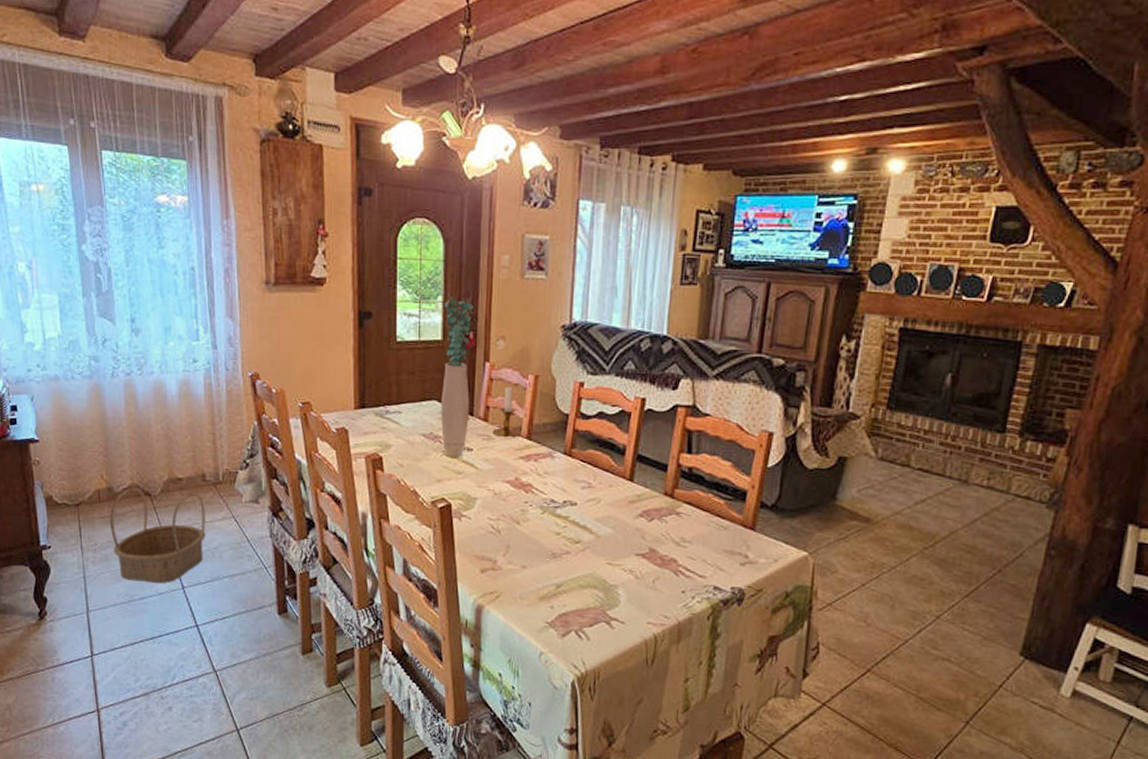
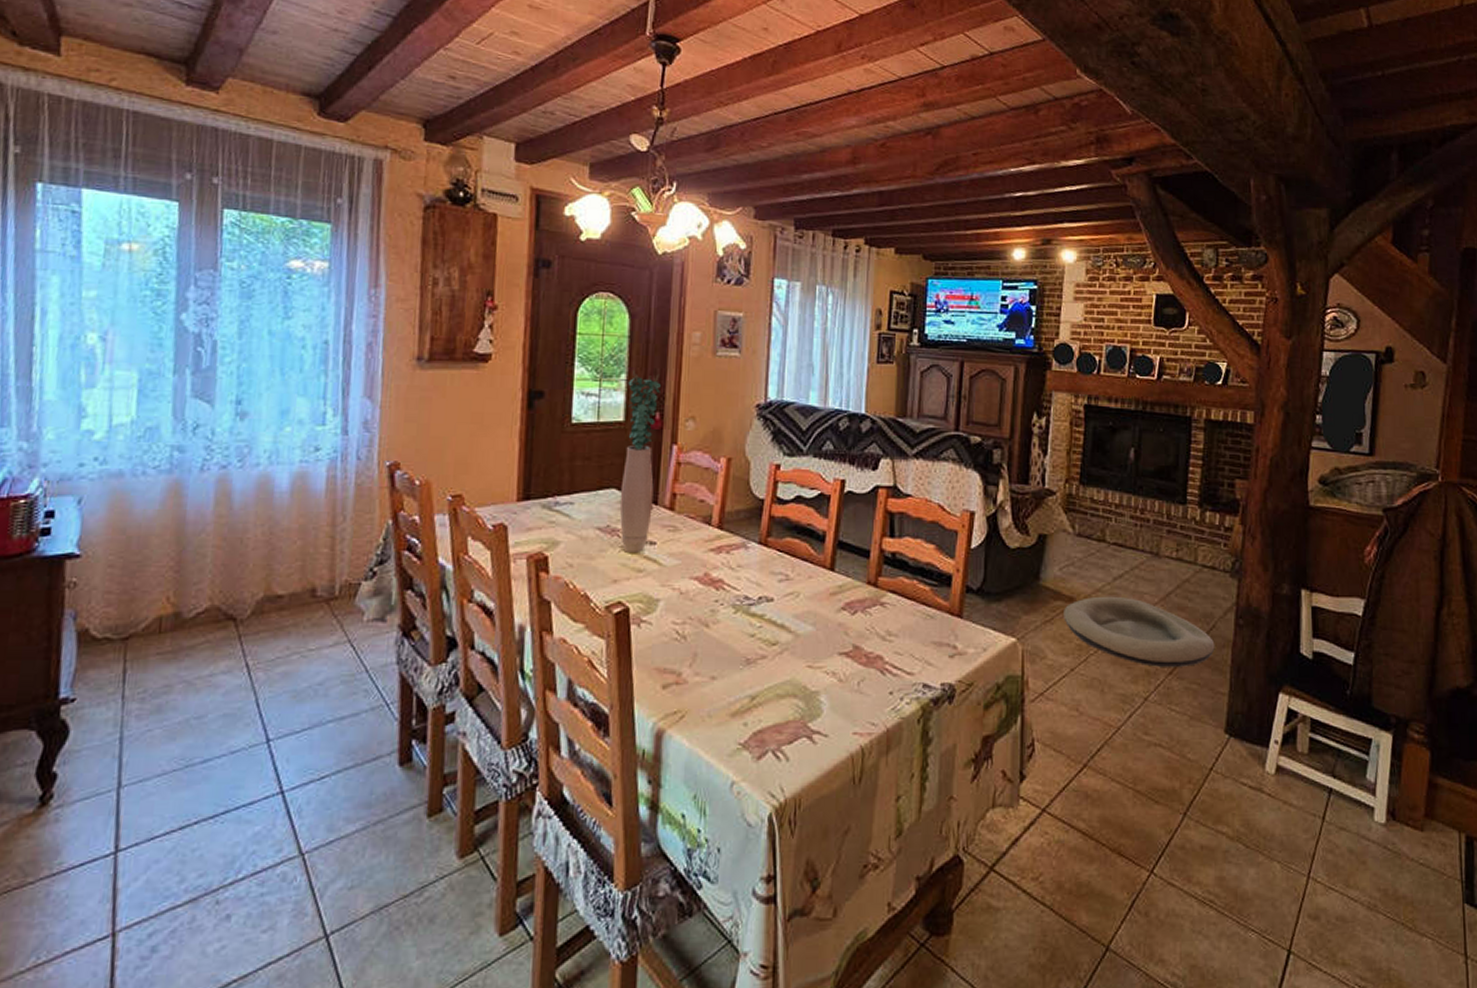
basket: present [109,488,206,584] -> none [170,611,312,739]
candlestick: present [492,386,521,438] -> none [679,470,712,528]
dog bed: none [858,518,1020,591] -> present [1064,596,1215,667]

